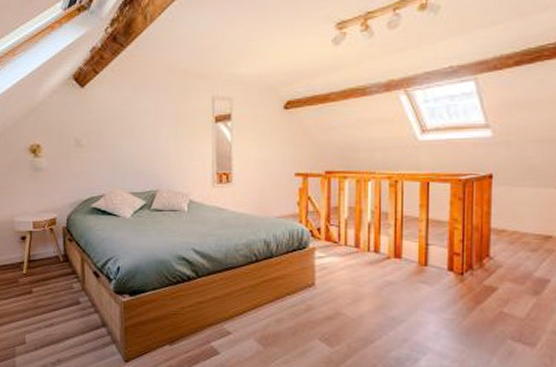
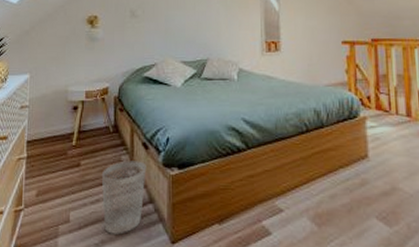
wastebasket: none [54,288,98,355] -> present [101,161,147,235]

